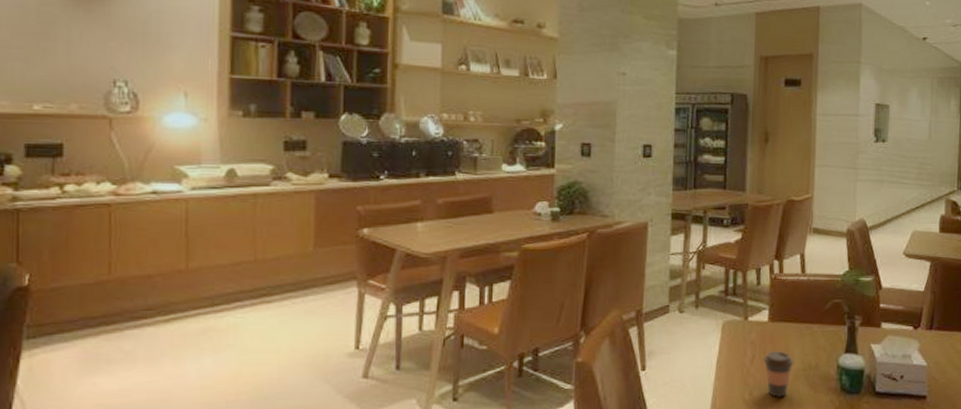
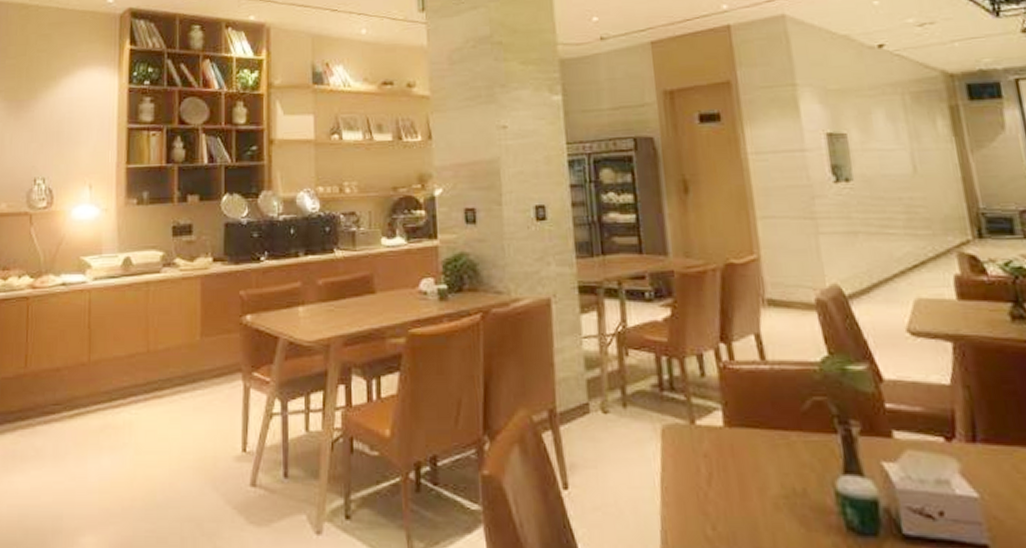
coffee cup: present [763,351,794,397] -> none [724,469,770,535]

